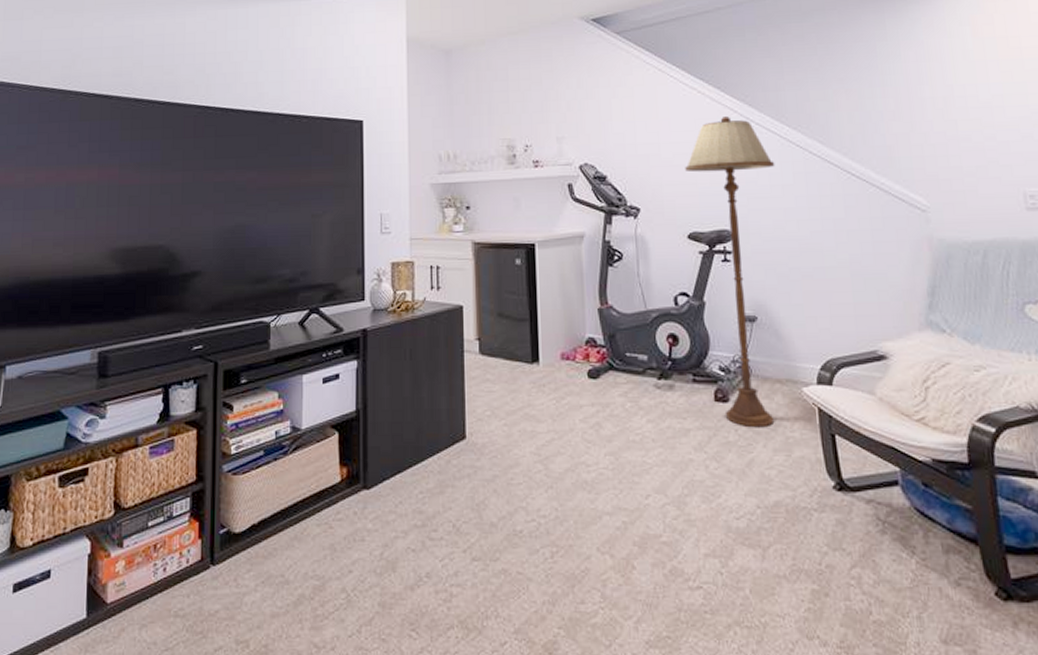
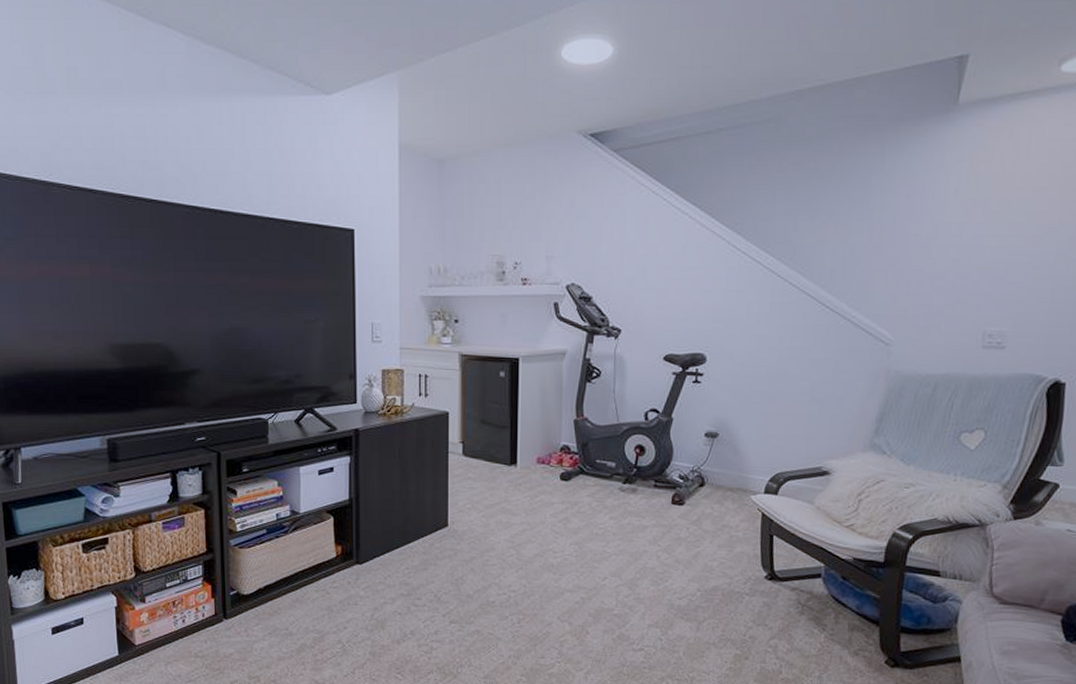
floor lamp: present [685,117,775,428] -> none [668,244,755,527]

